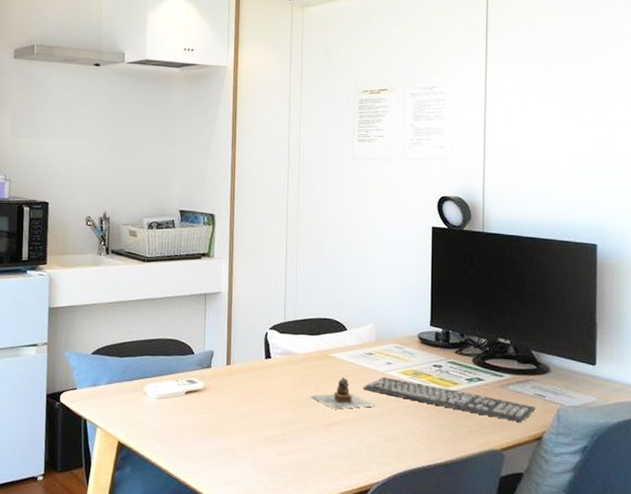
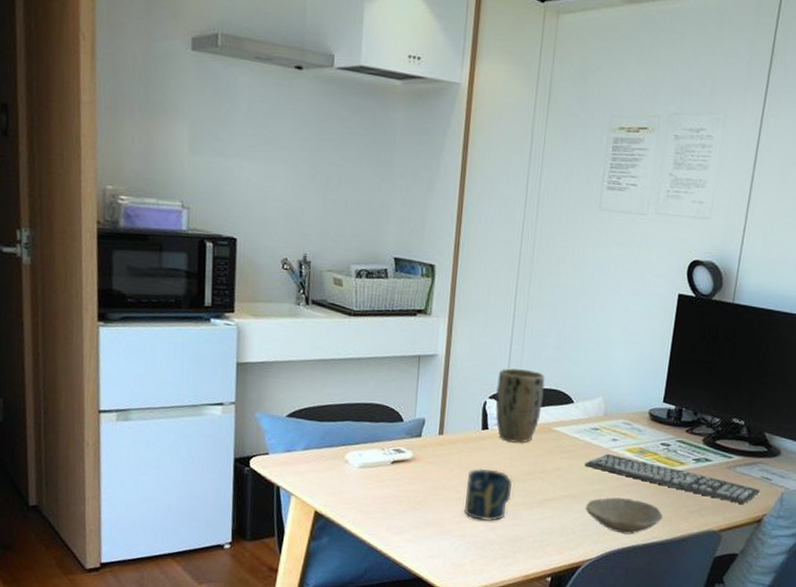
cup: none [253,395,298,446] -> present [463,468,513,521]
plant pot: none [276,301,319,370] -> present [495,368,545,443]
teapot: present [311,376,376,410] -> none [528,451,596,486]
bowl: none [368,419,445,456] -> present [585,497,664,535]

